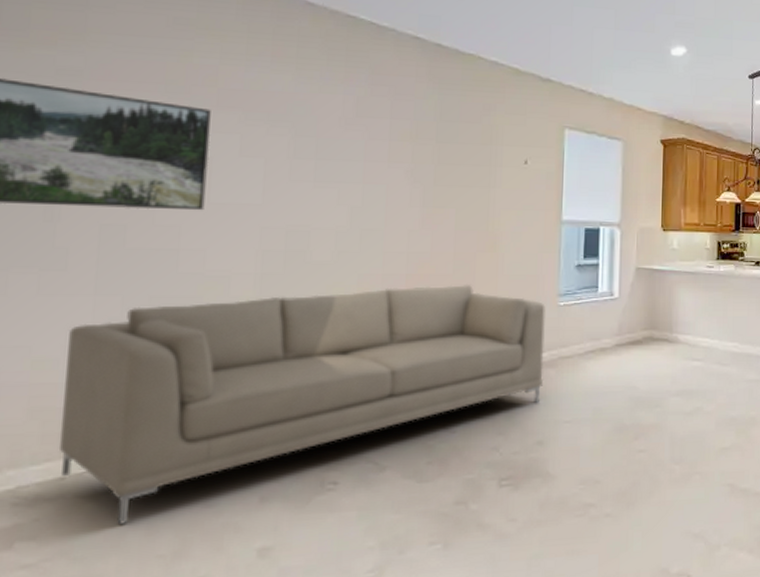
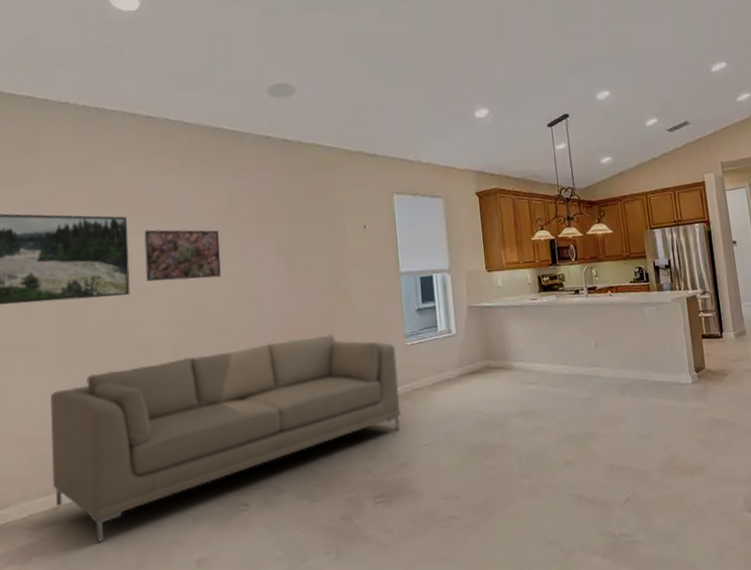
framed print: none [229,130,337,201] -> present [144,229,221,282]

